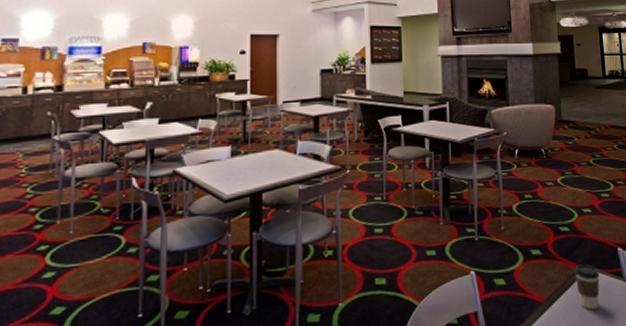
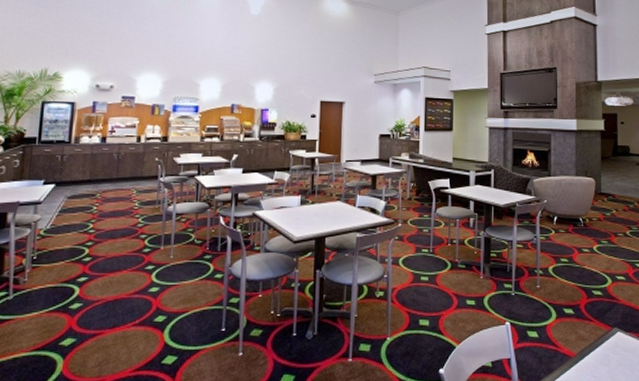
coffee cup: present [574,263,600,310] -> none [605,326,629,369]

